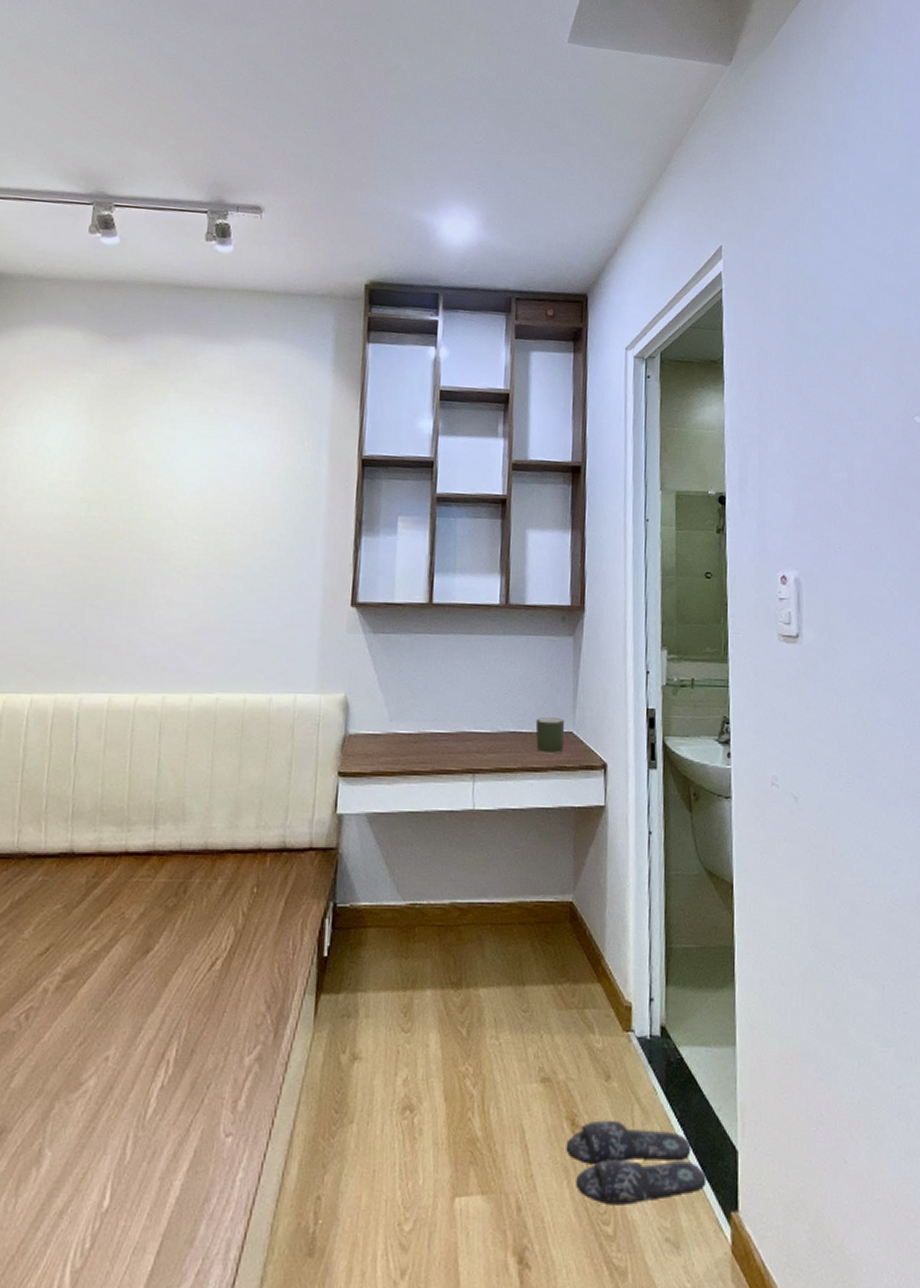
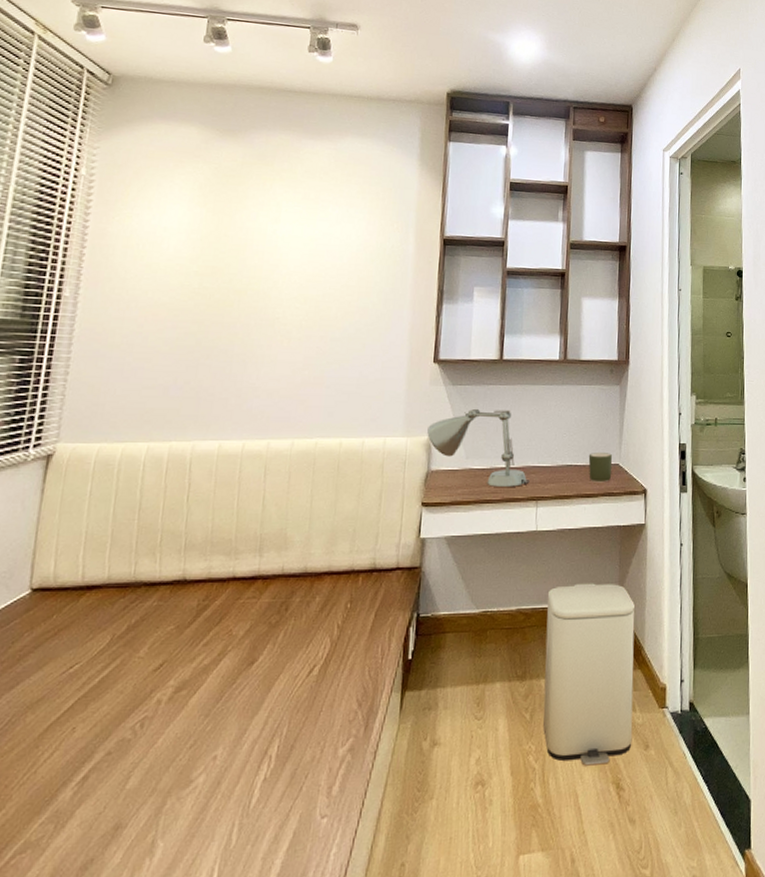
desk lamp: none [344,661,465,758] -> present [427,408,530,488]
pedal bin: none [481,875,593,1096] -> present [542,583,635,766]
slippers: present [566,1120,706,1205] -> none [612,781,726,852]

